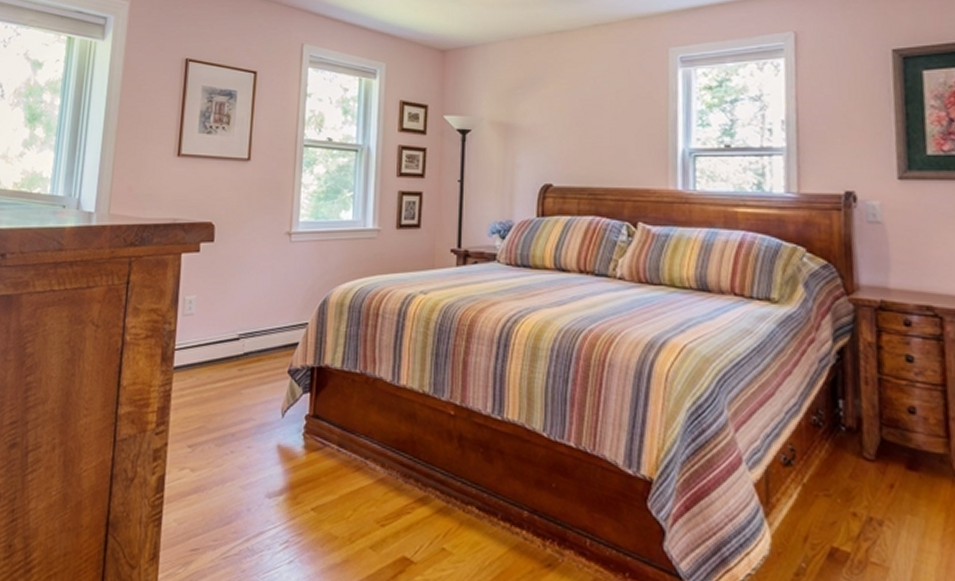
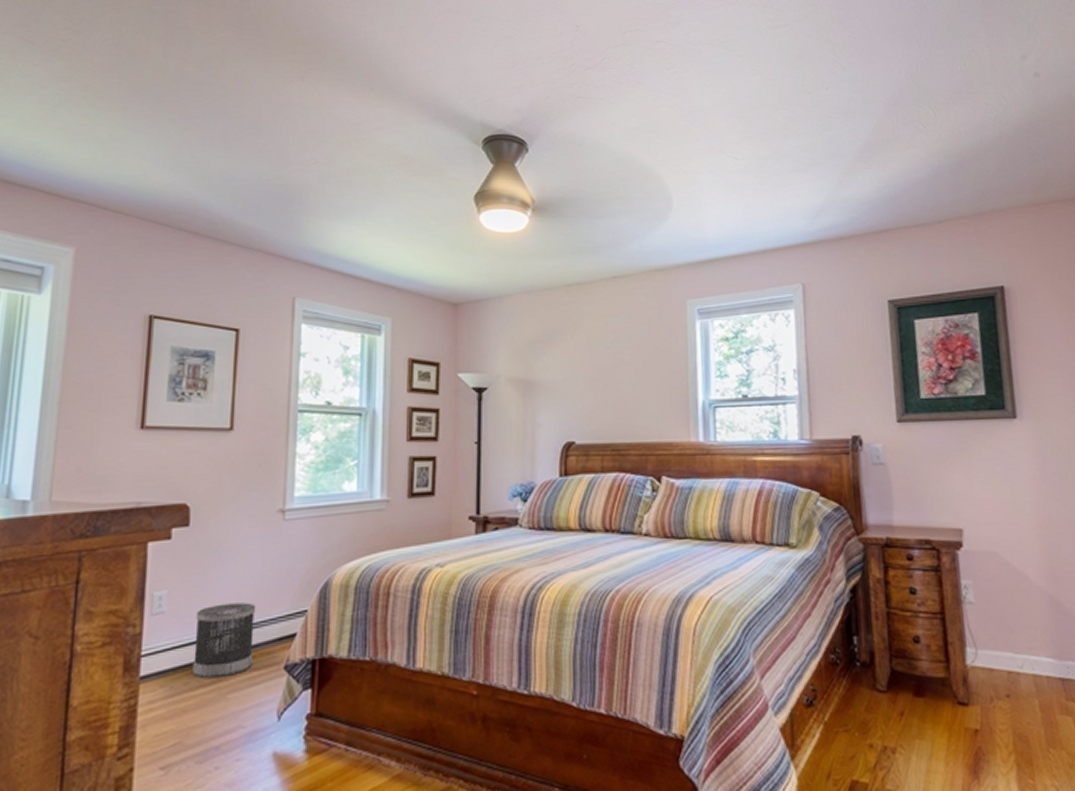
wastebasket: none [213,311,266,375] -> present [191,602,256,679]

